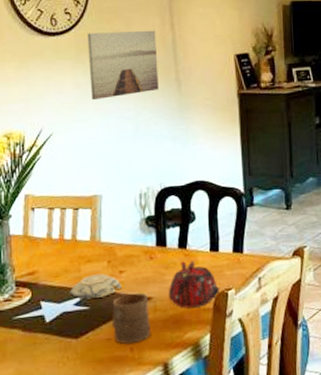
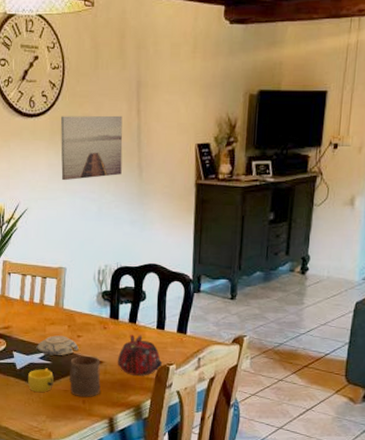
cup: none [60,315,93,347] -> present [27,368,54,392]

